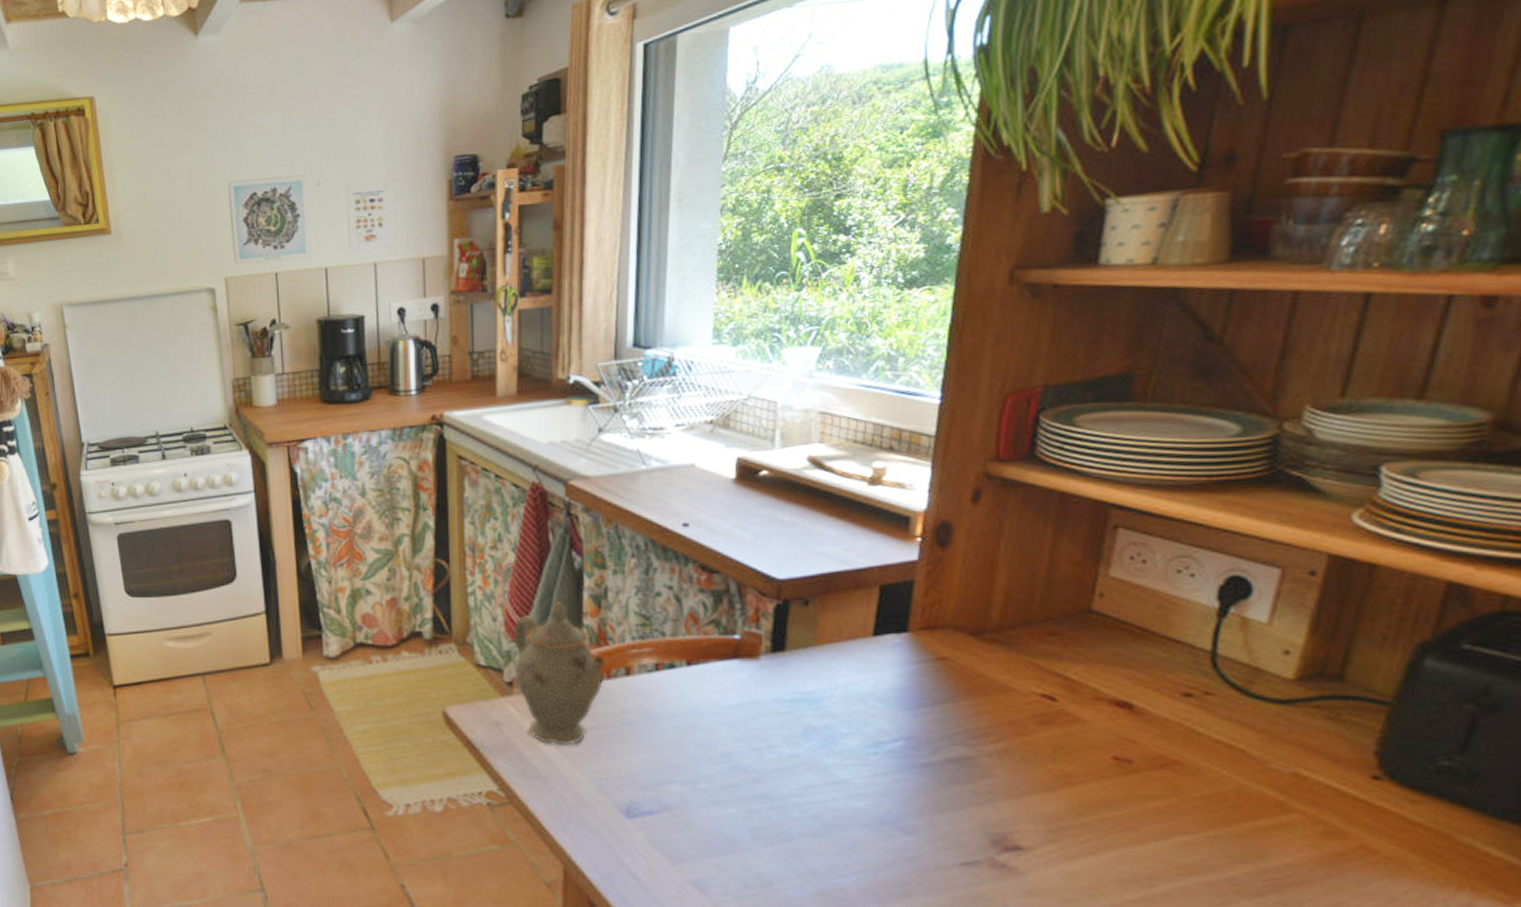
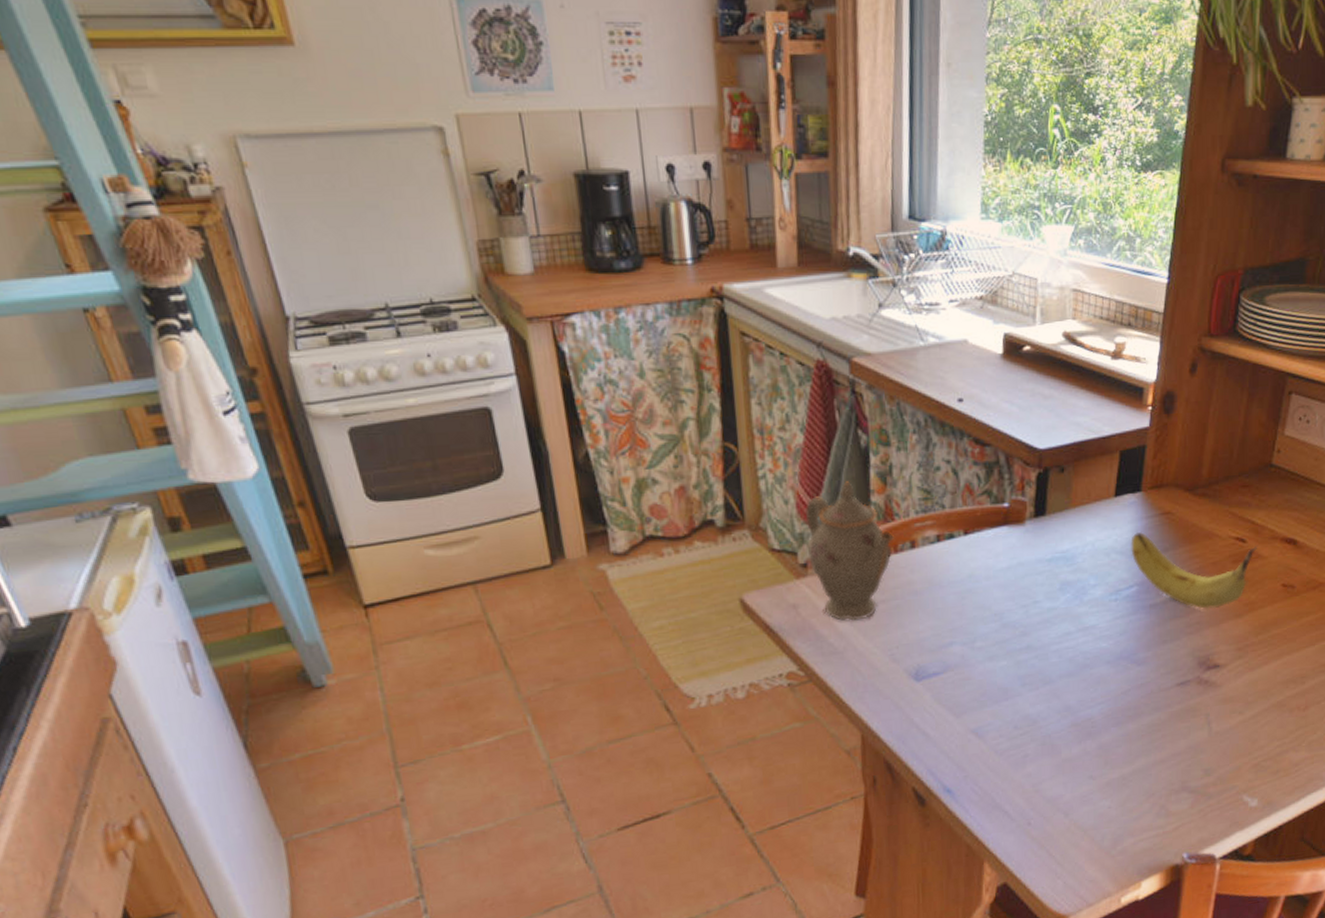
fruit: none [895,678,1075,777] -> present [1131,532,1258,609]

